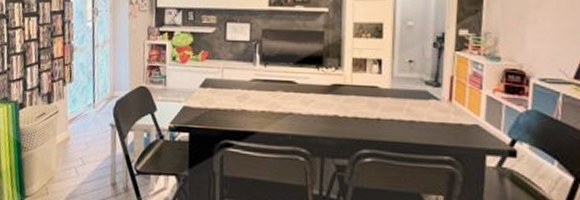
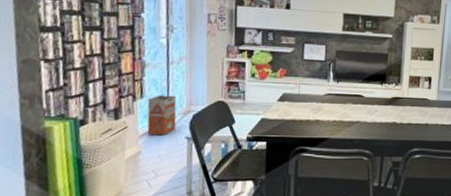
waste bin: none [75,79,102,122] -> present [147,95,177,136]

